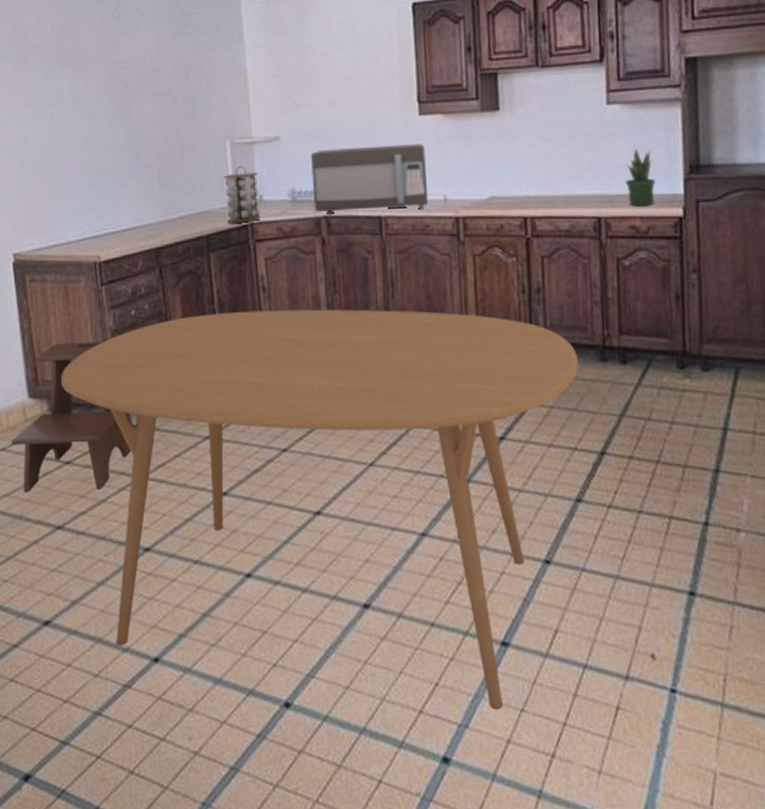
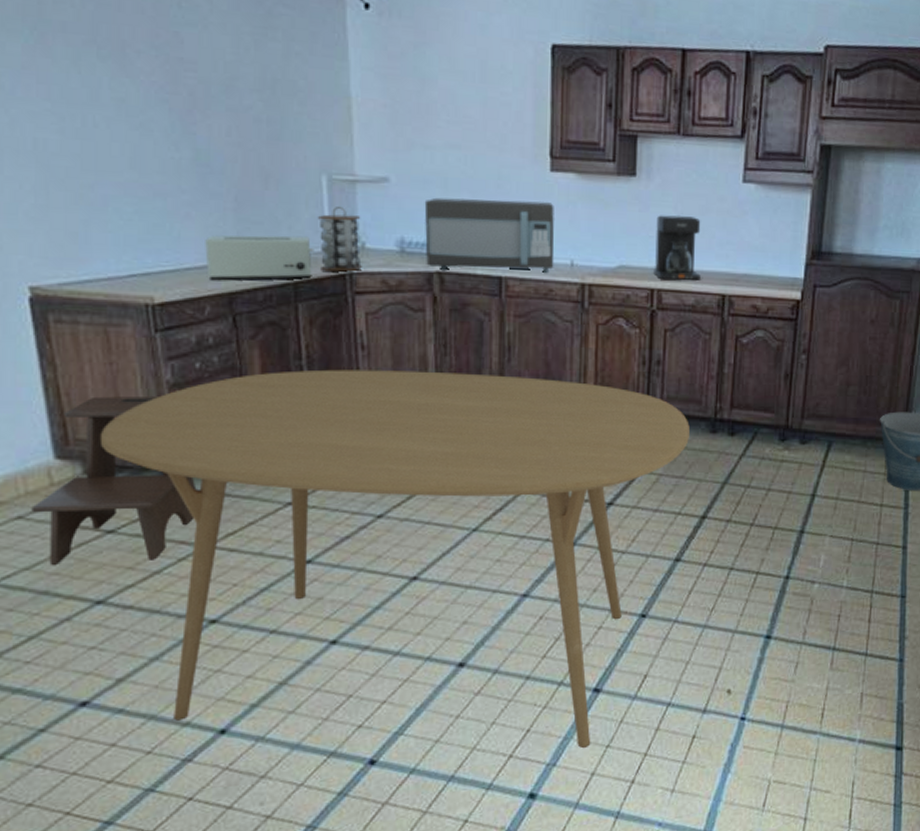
toaster: none [138,194,222,239] -> present [205,235,314,281]
coffee maker: none [523,143,573,208] -> present [654,215,701,282]
planter: present [626,149,656,207] -> none [752,231,780,287]

